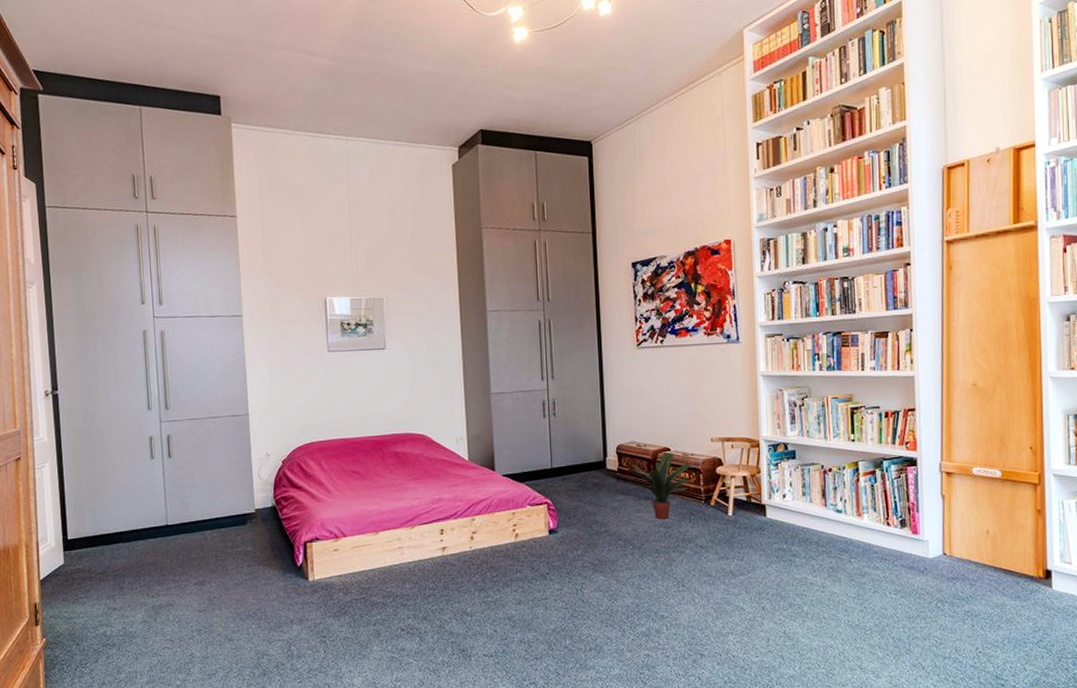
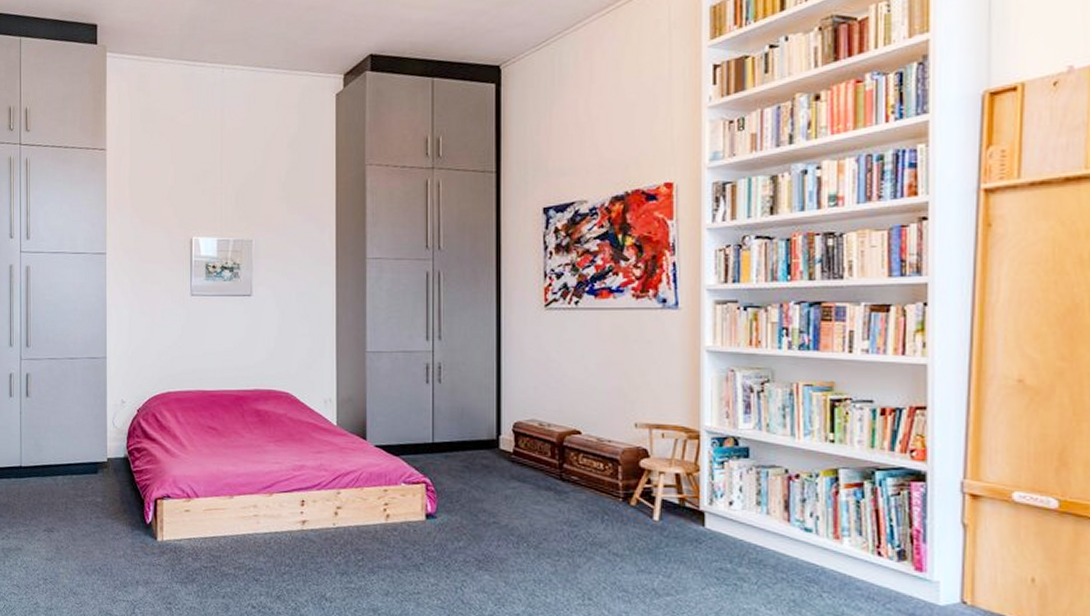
potted plant: present [619,451,691,520] -> none [516,430,607,517]

